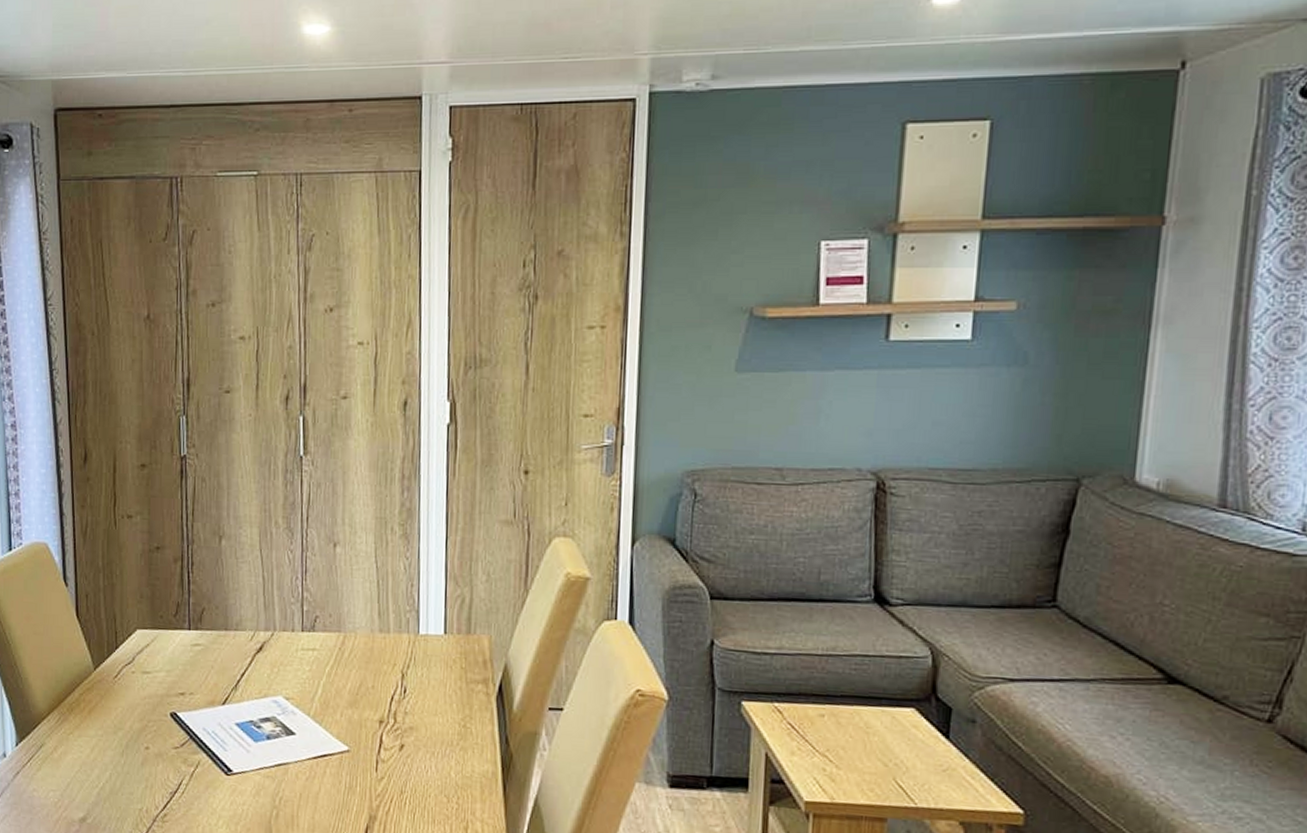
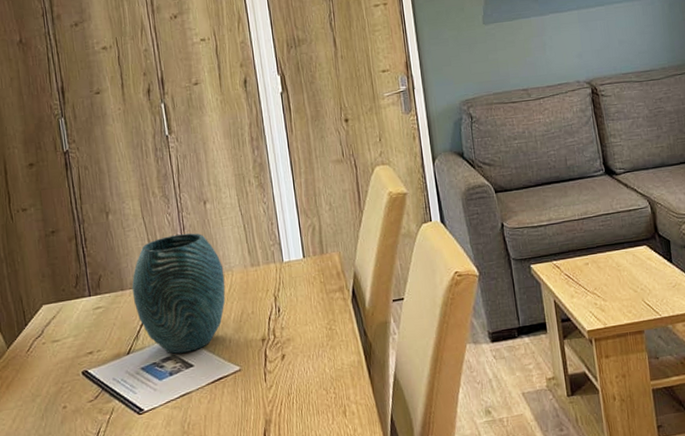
vase: none [237,577,346,718] -> present [132,233,226,354]

